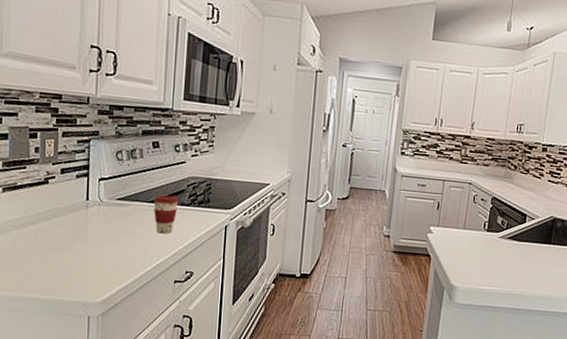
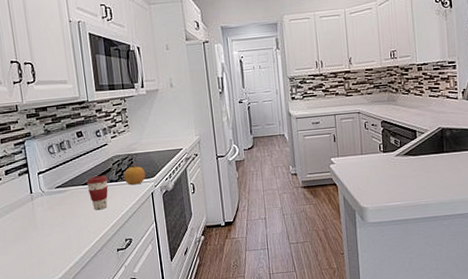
fruit: none [197,189,223,214] -> present [124,163,146,186]

